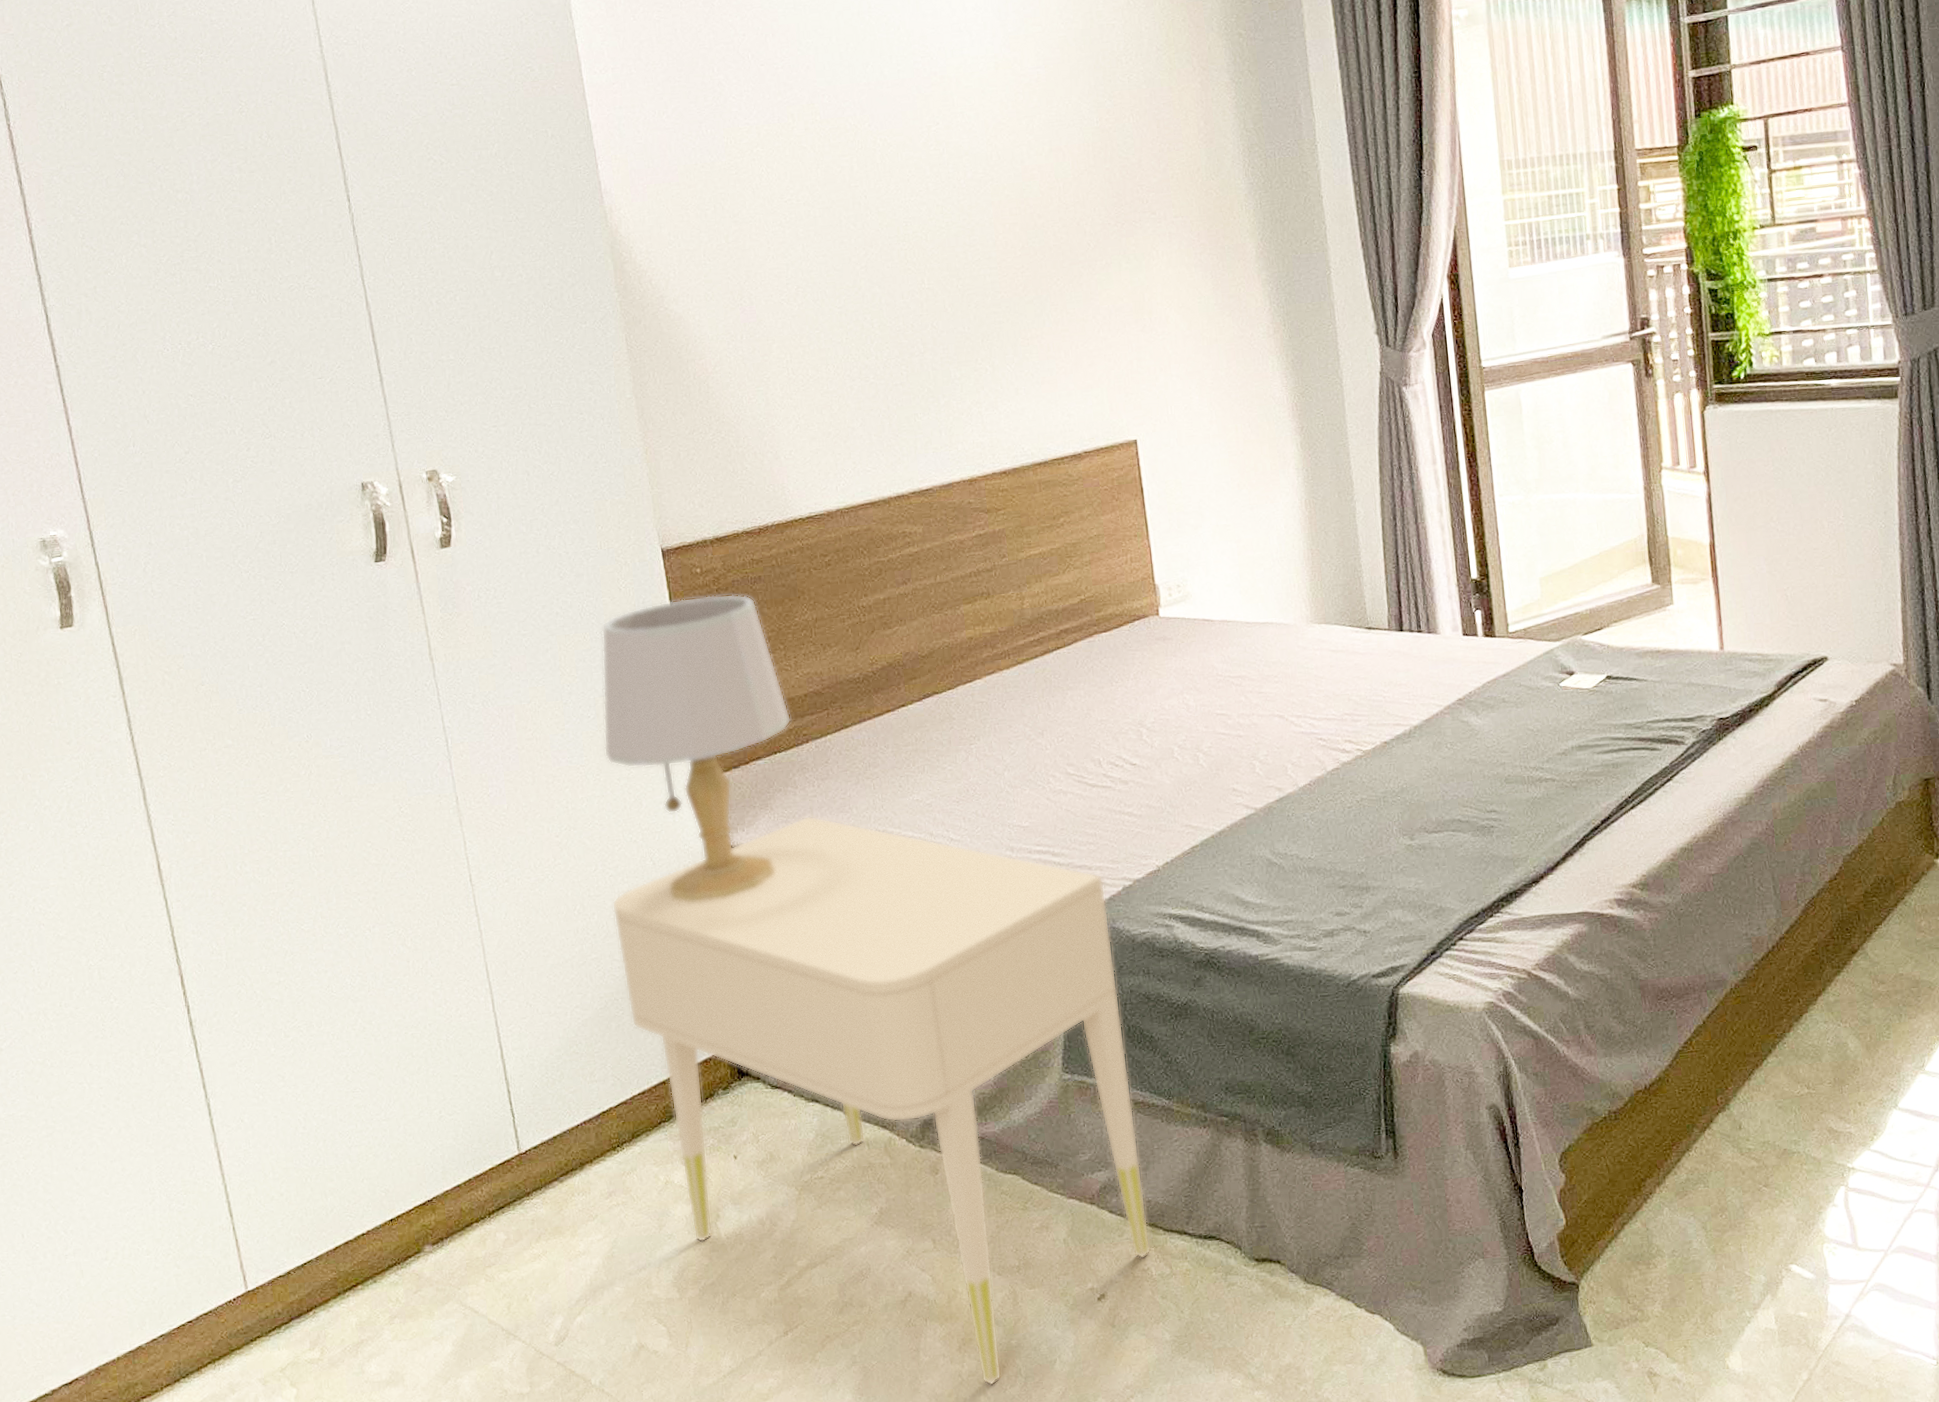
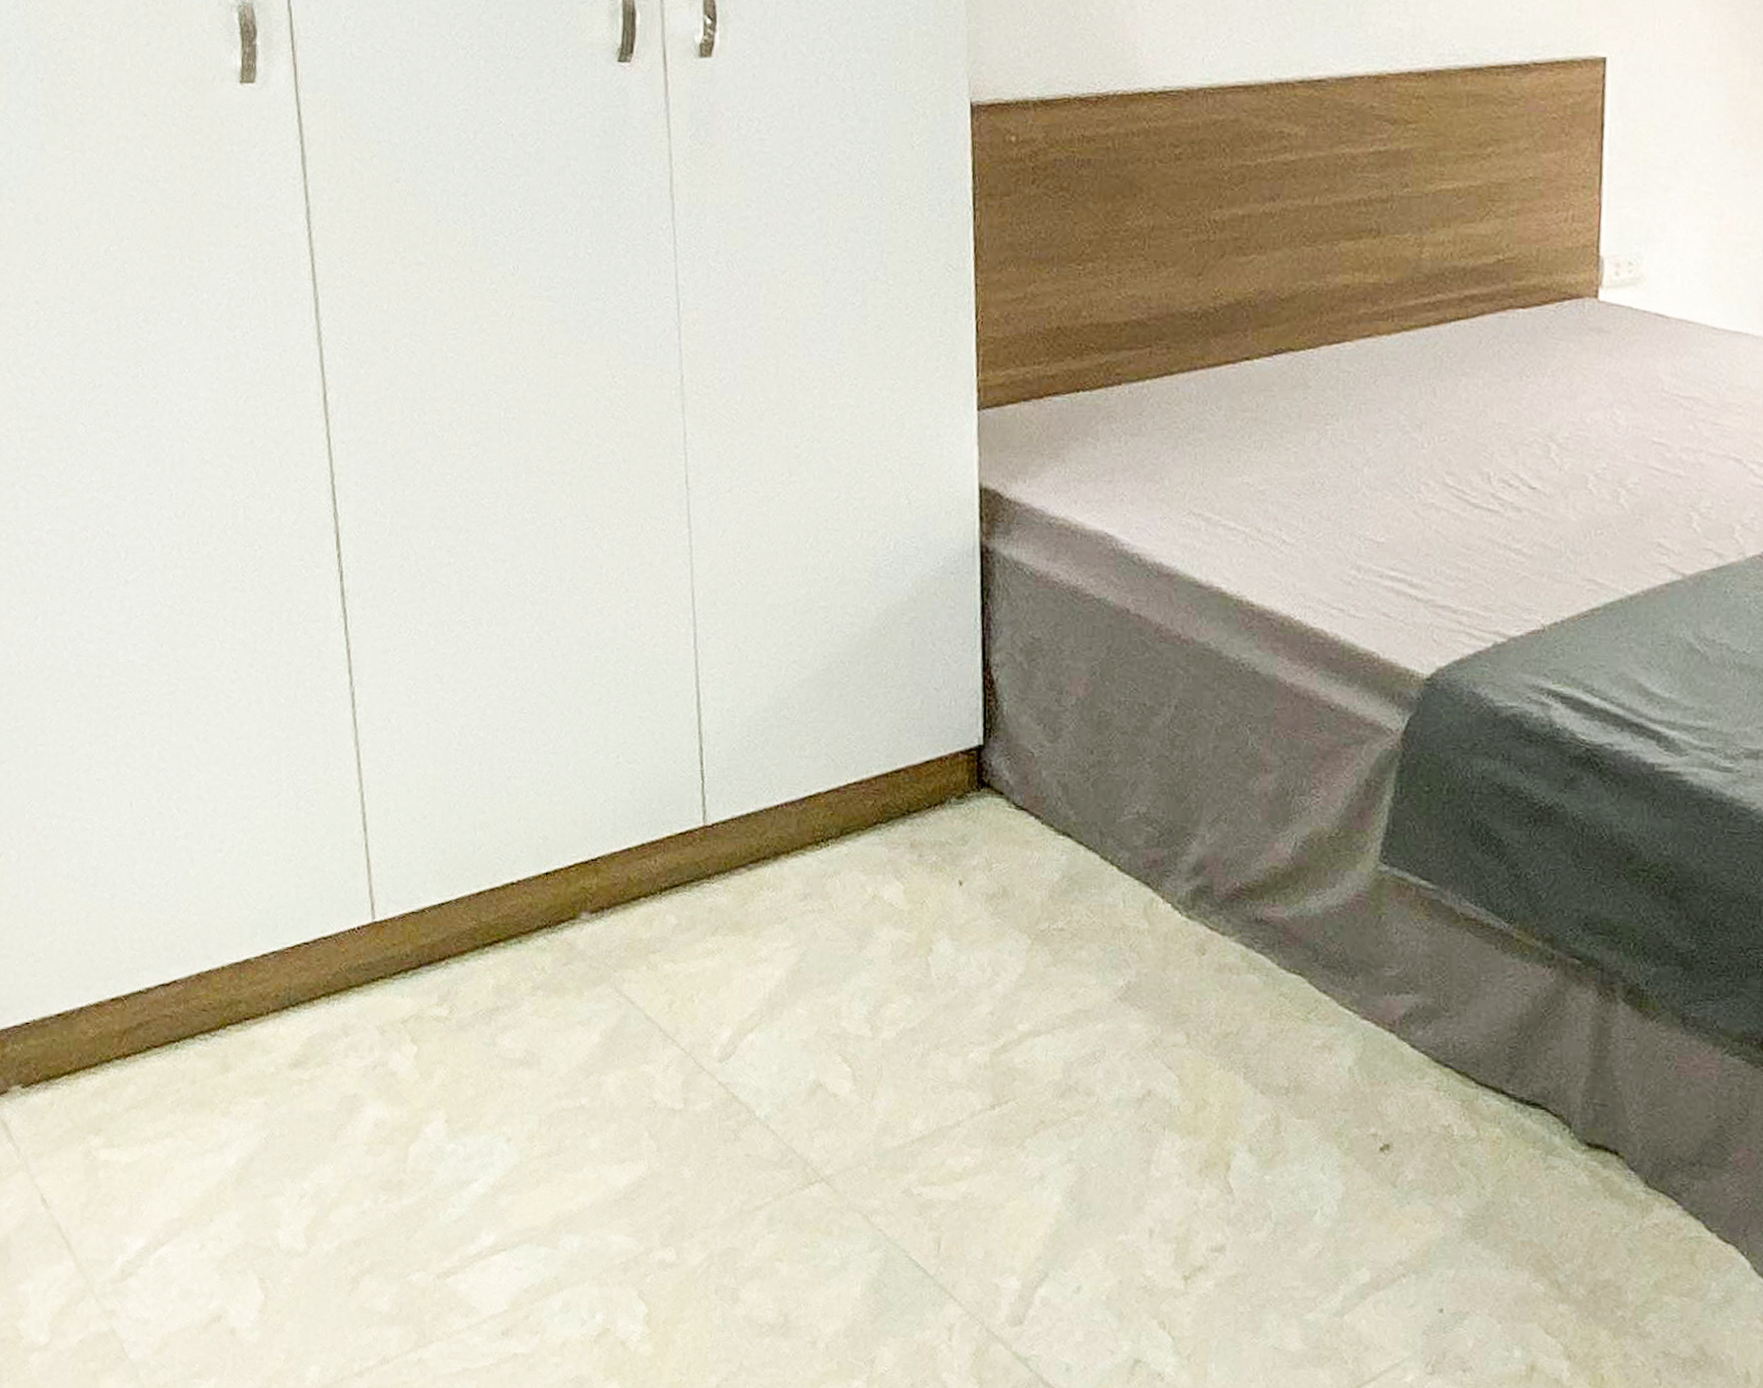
table lamp: present [601,593,791,902] -> none [866,171,1104,562]
nightstand: present [612,815,1152,1386] -> none [851,477,1470,1224]

